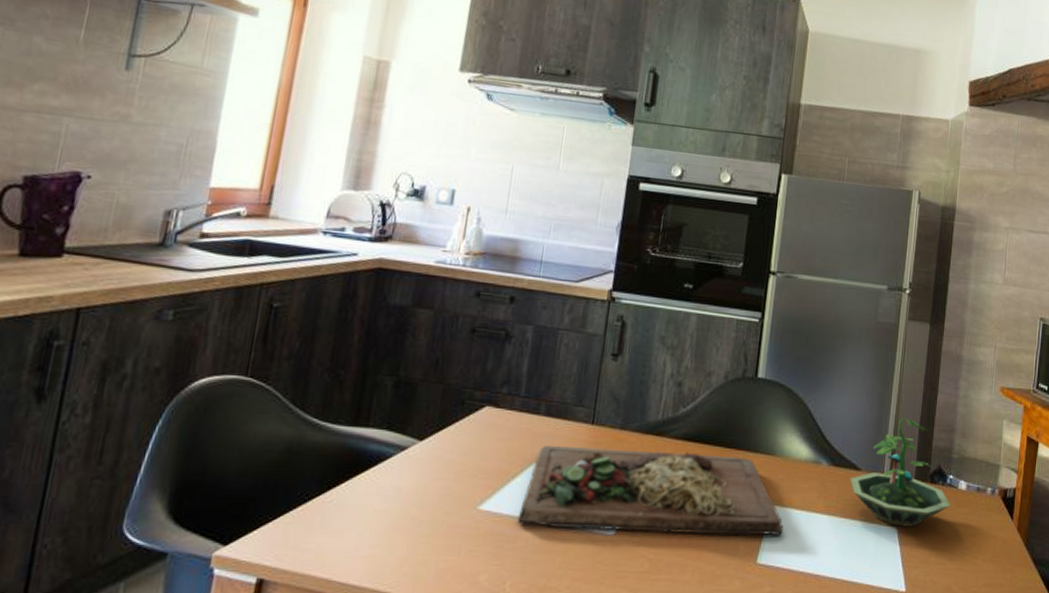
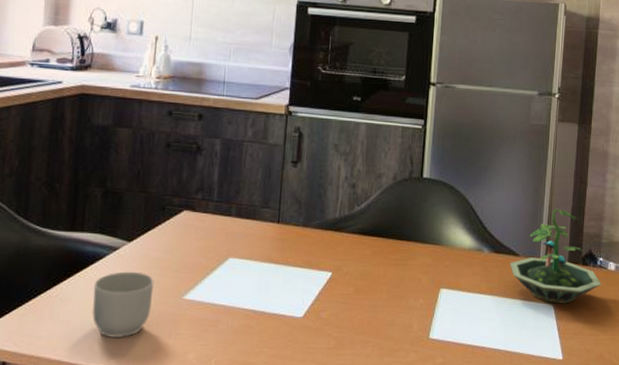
mug: none [370,475,446,553] -> present [91,271,154,337]
cutting board: present [517,446,784,536] -> none [218,243,452,315]

